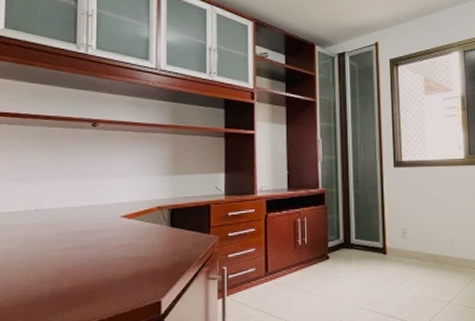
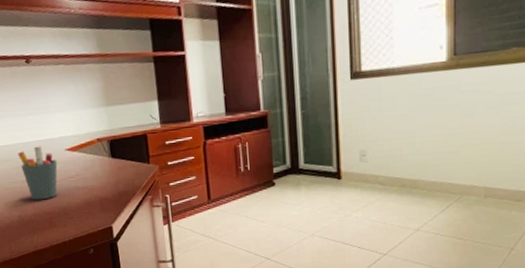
pen holder: none [64,211,109,271] -> present [18,146,58,201]

